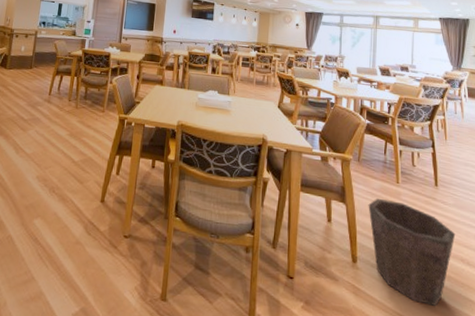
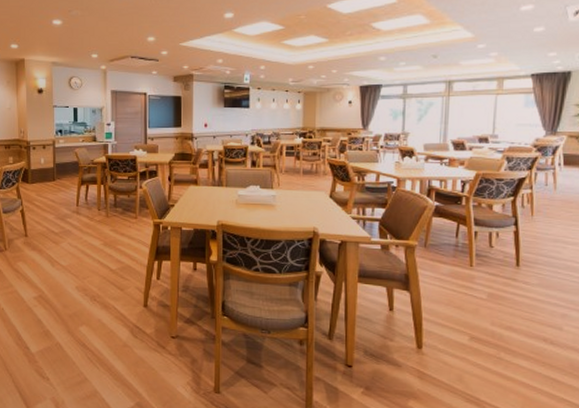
waste bin: present [368,198,456,306] -> none [436,283,539,386]

